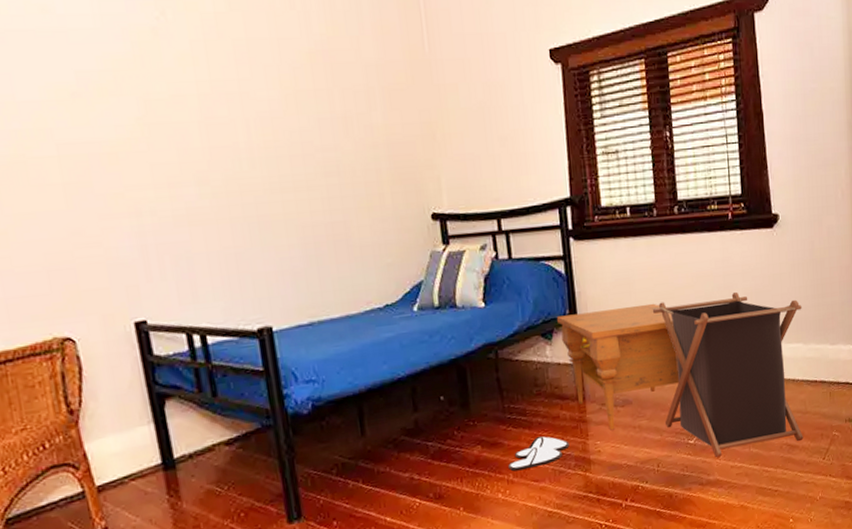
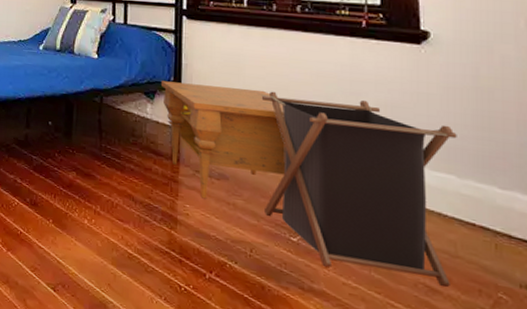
slippers: present [508,436,569,471] -> none [97,181,158,209]

